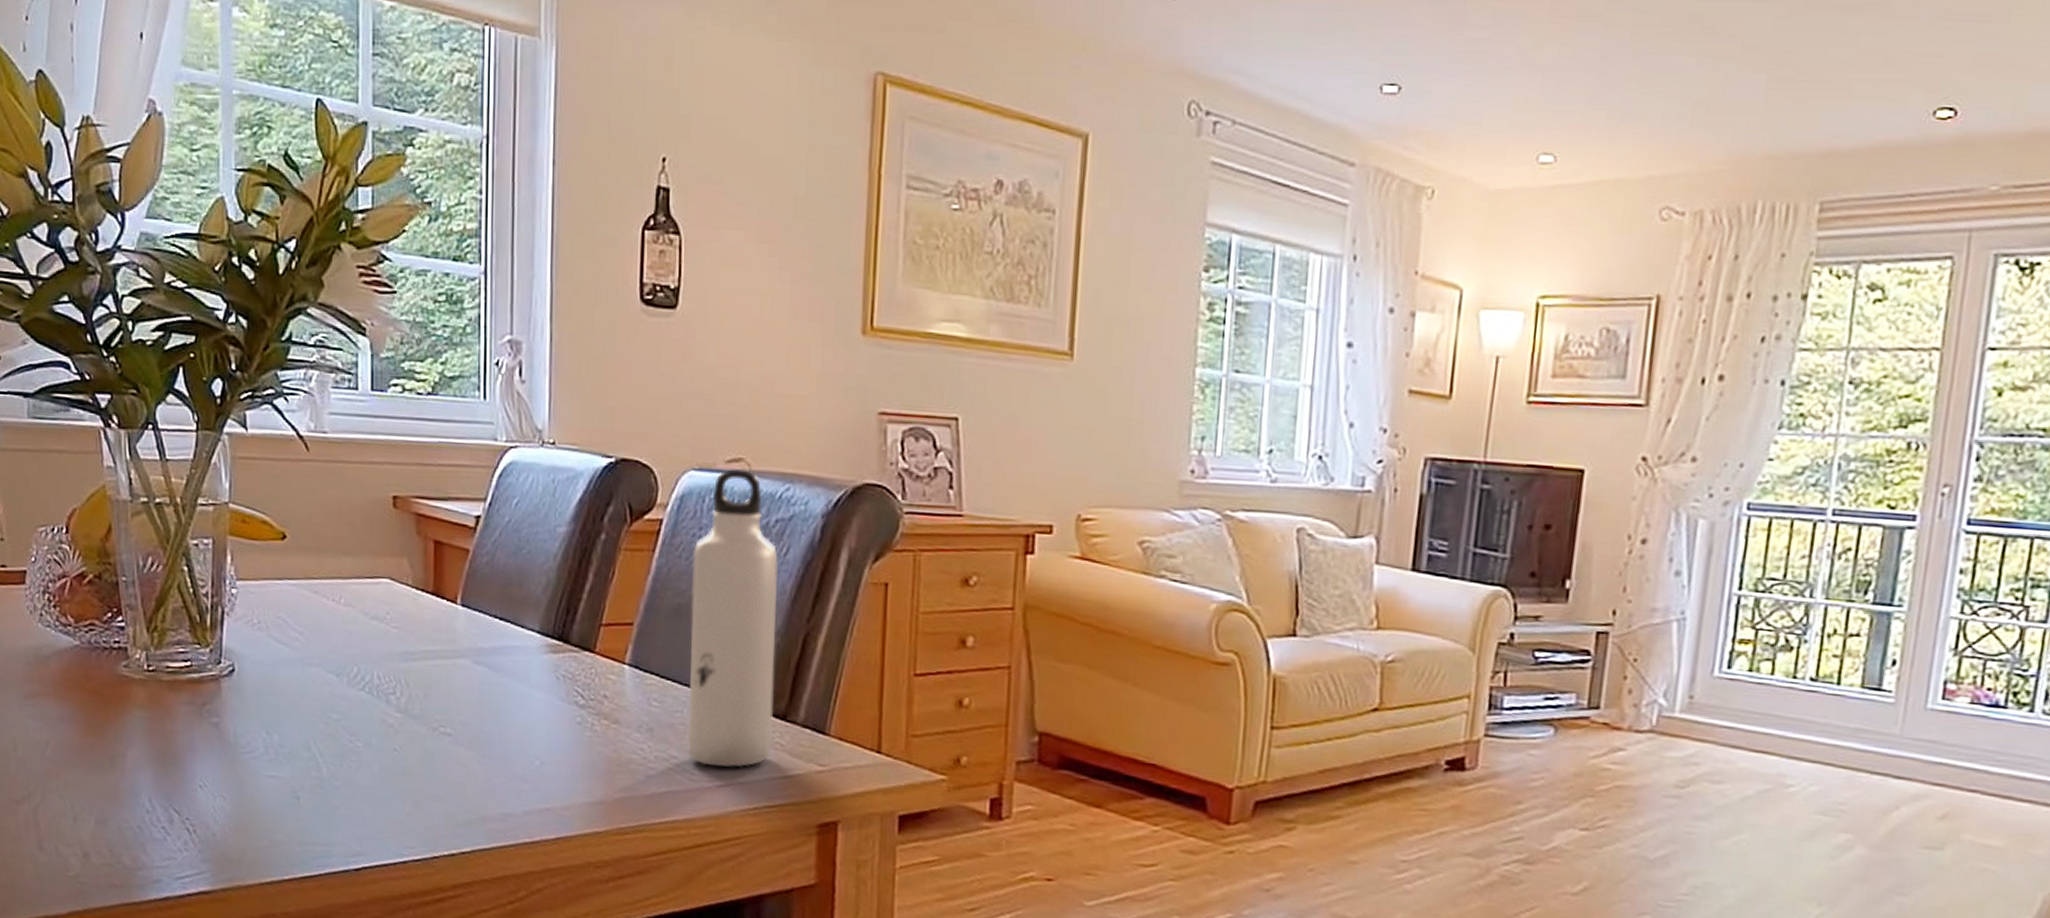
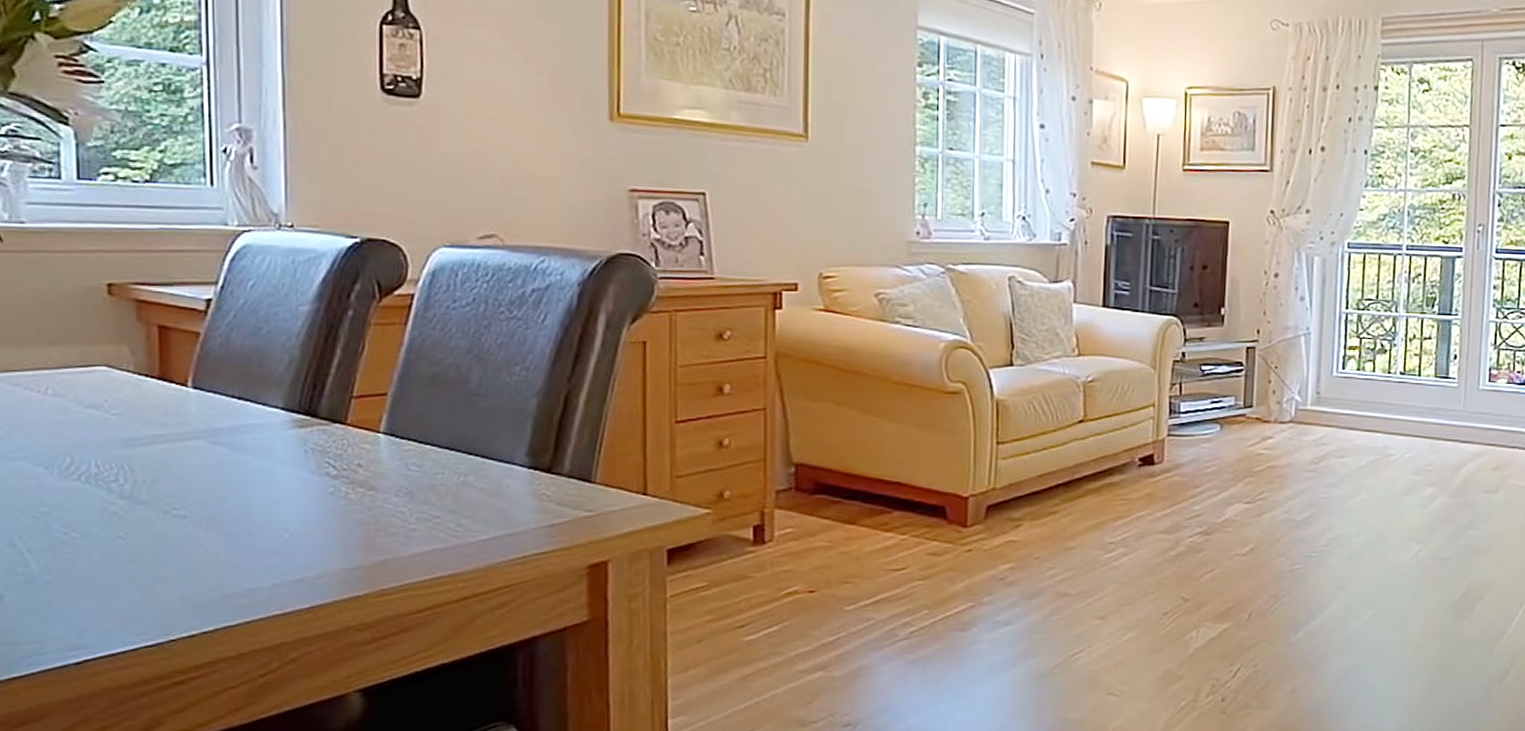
water bottle: present [687,469,779,768] -> none [448,245,539,522]

